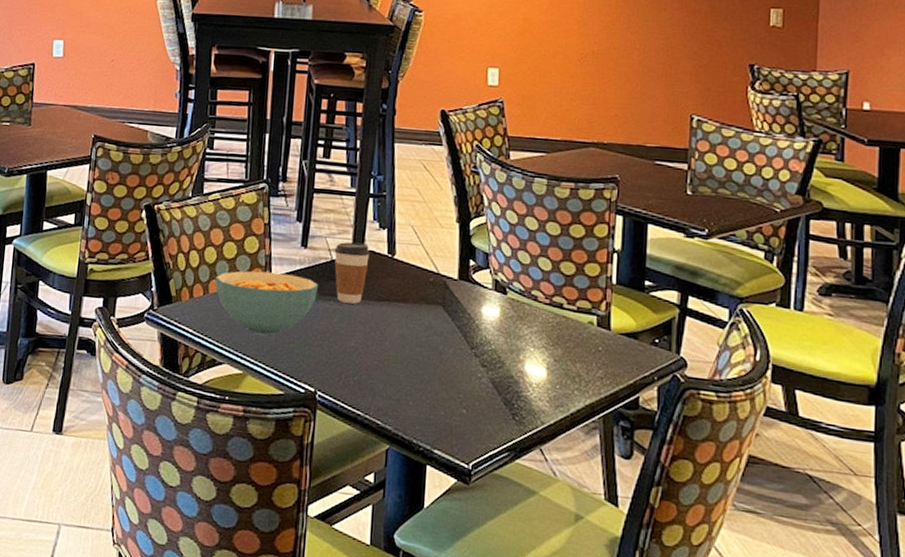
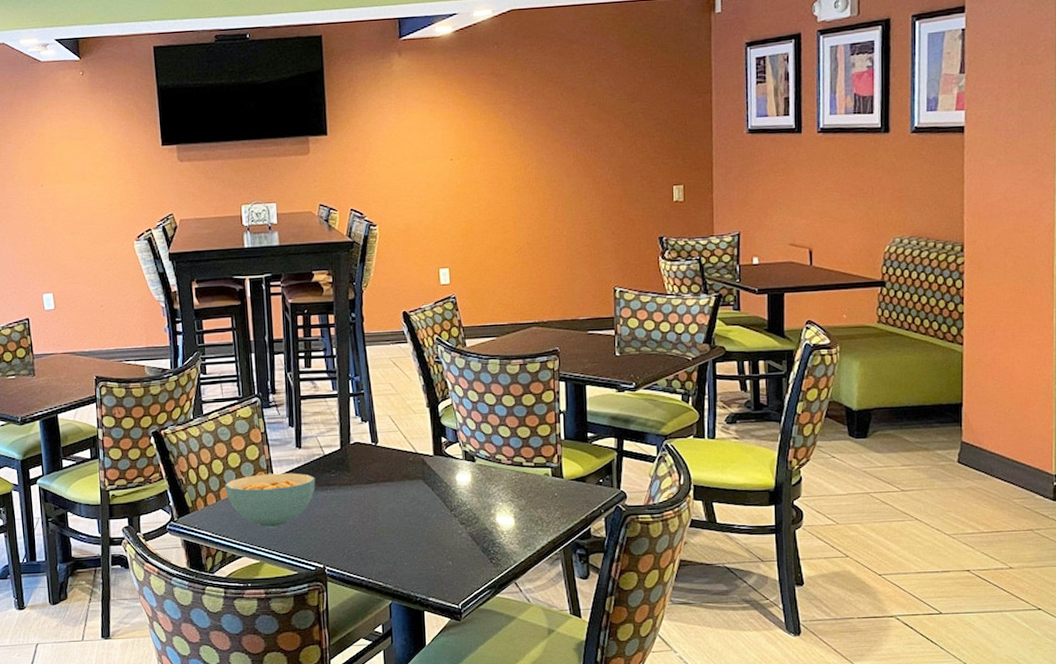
coffee cup: present [334,242,370,304] -> none [325,437,356,490]

